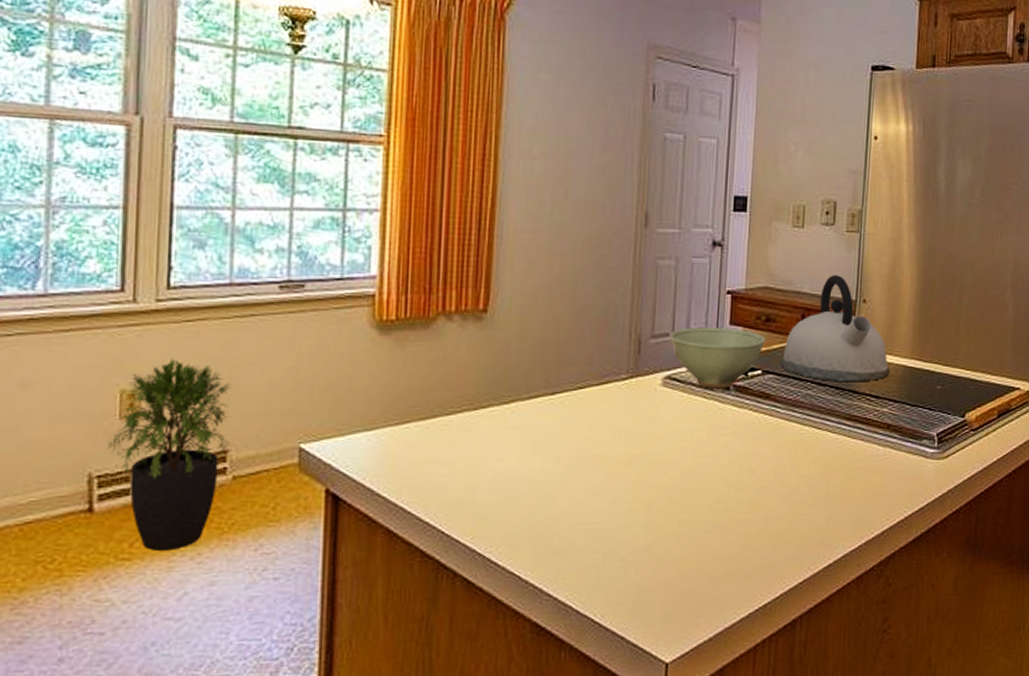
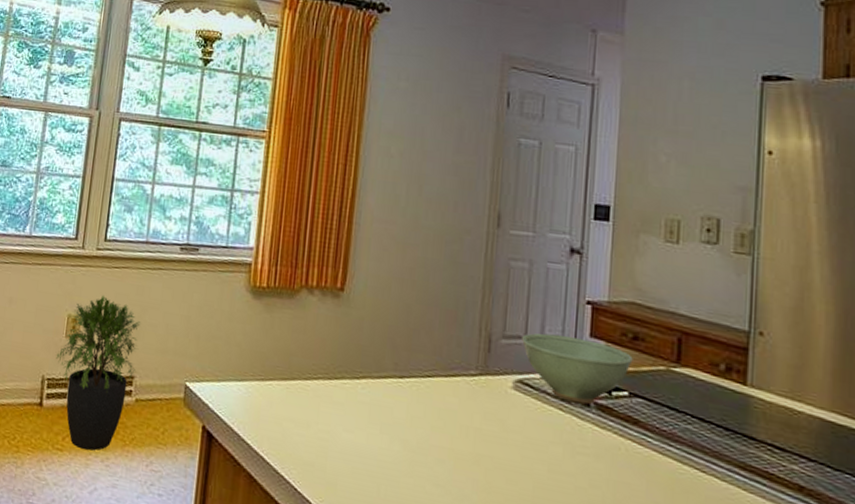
kettle: present [780,275,890,382] -> none [651,298,800,429]

